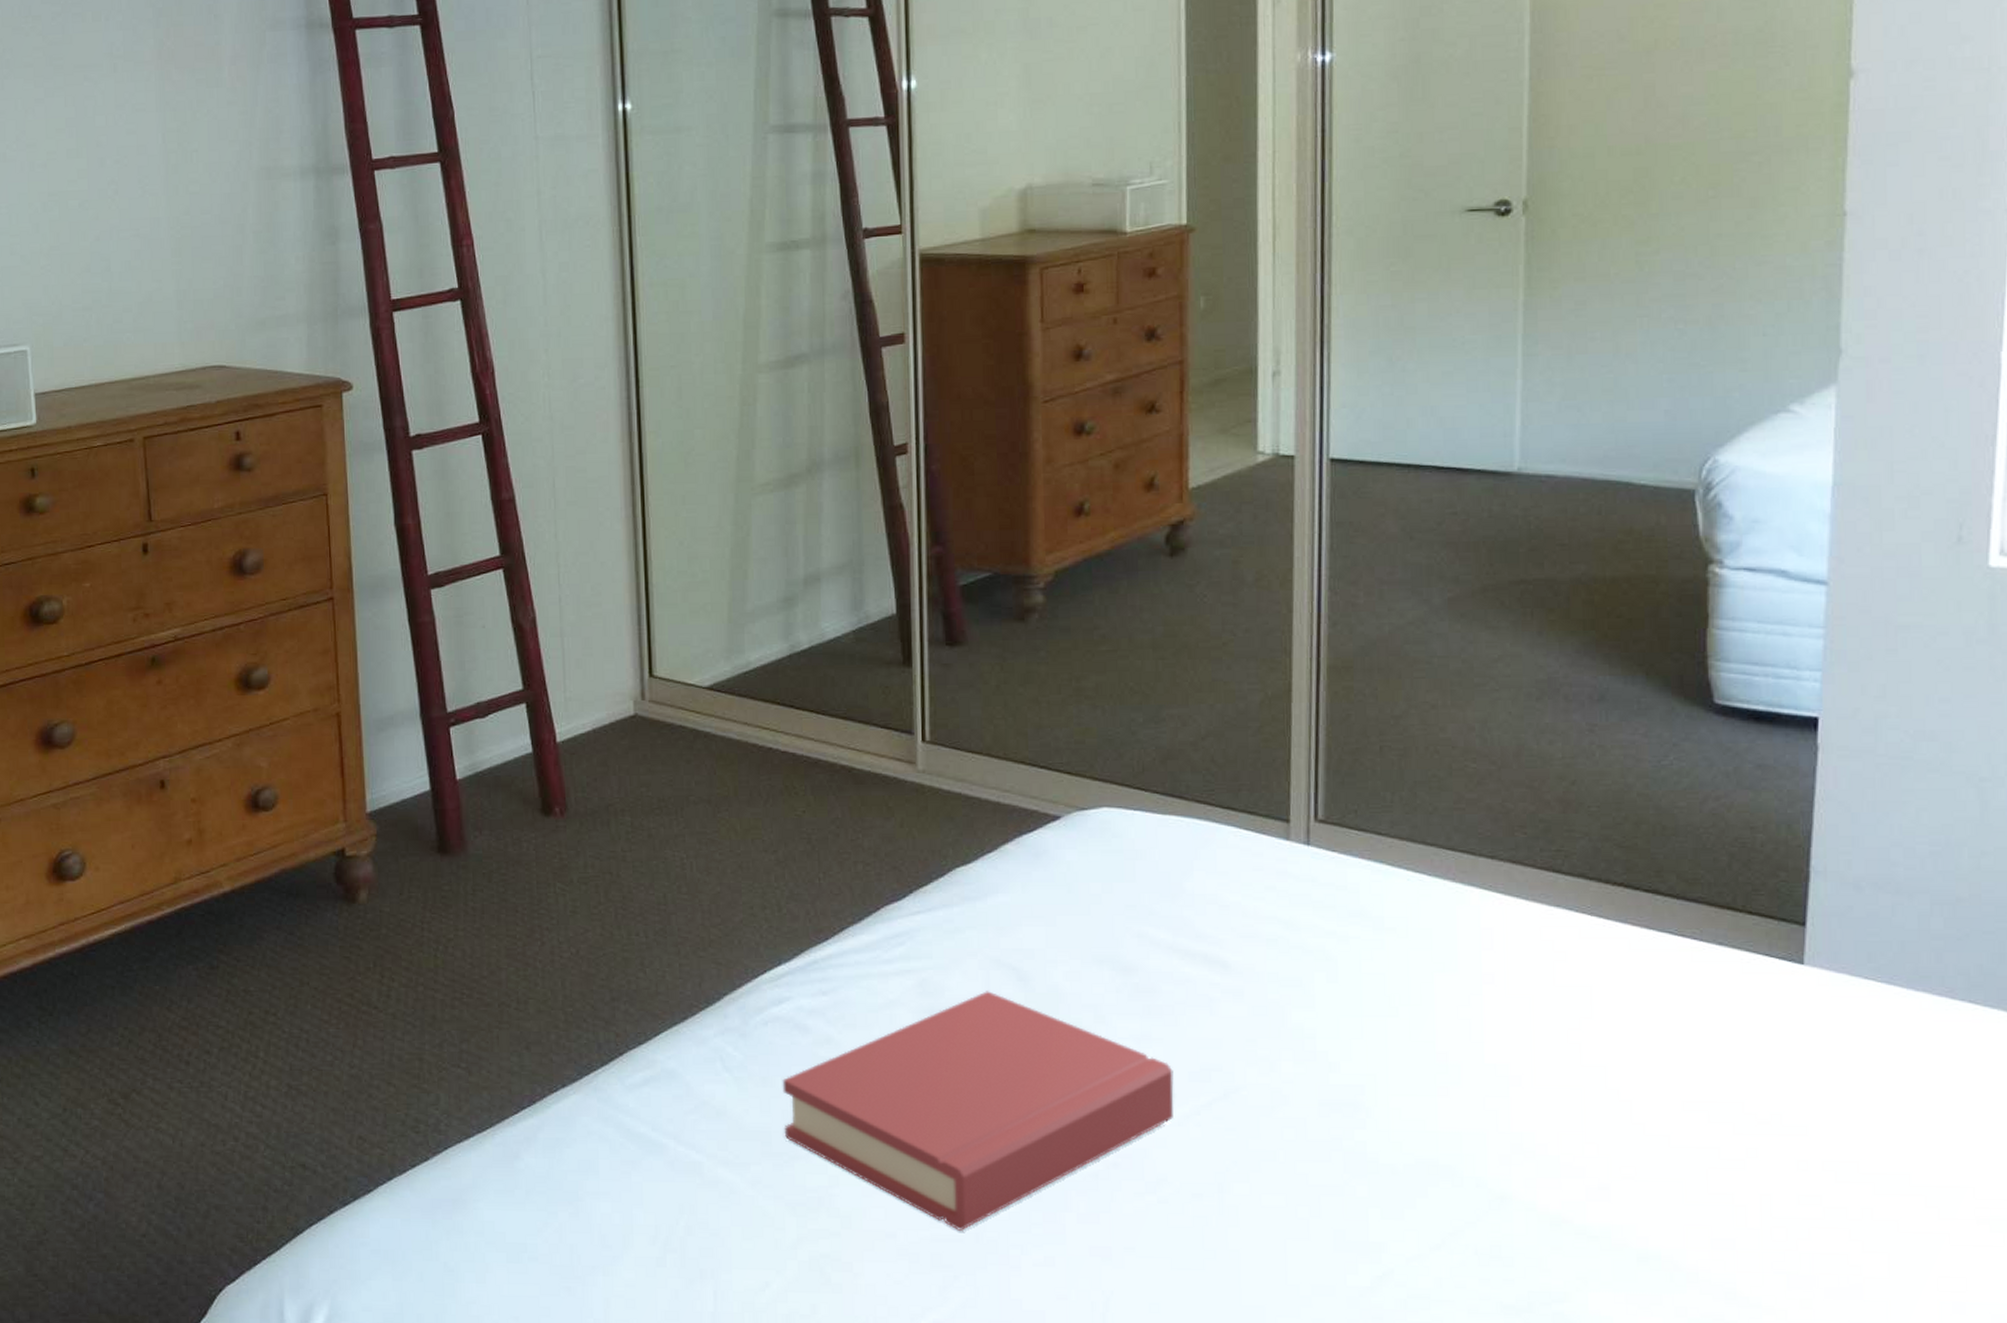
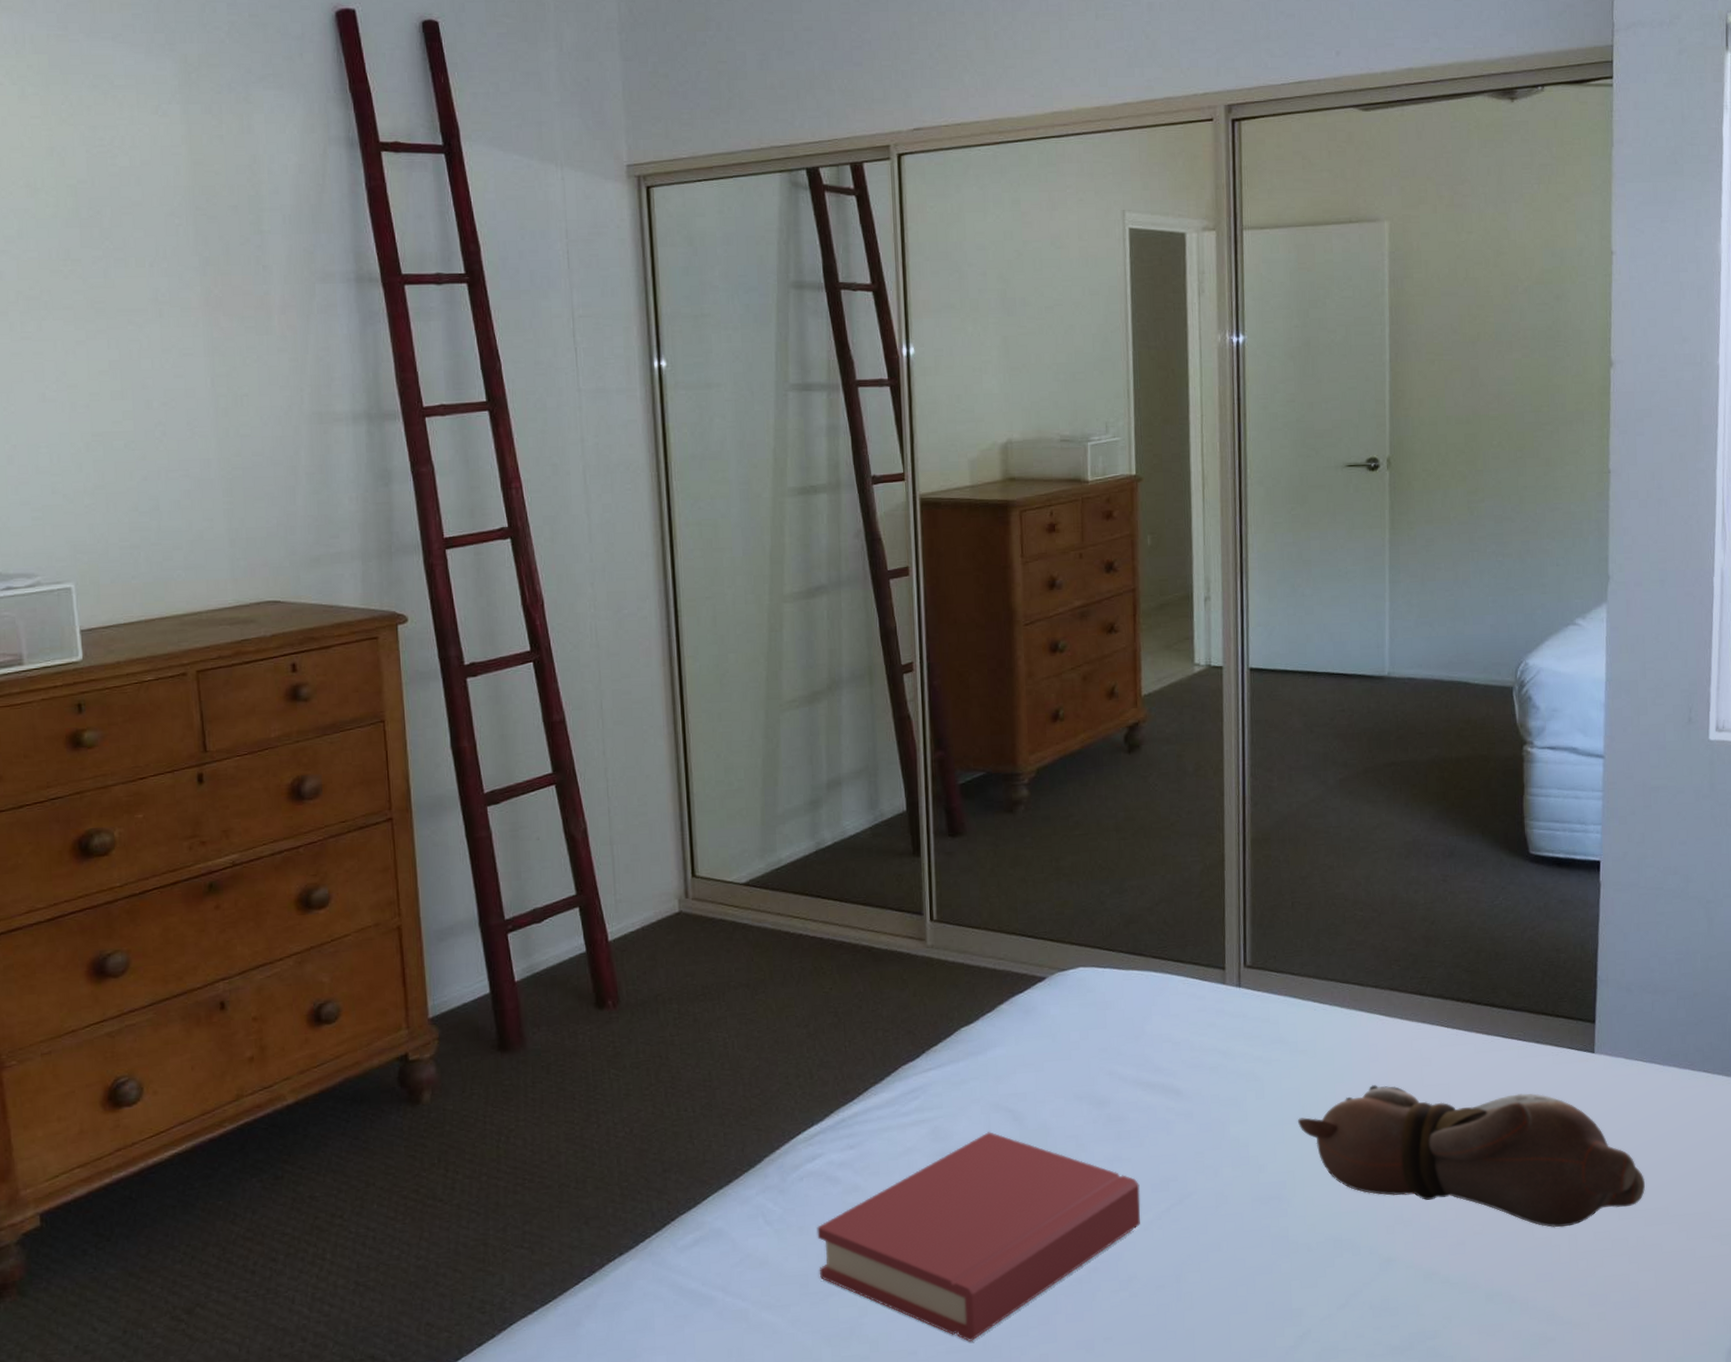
teddy bear: none [1382,979,1875,1183] -> present [1298,1085,1645,1228]

